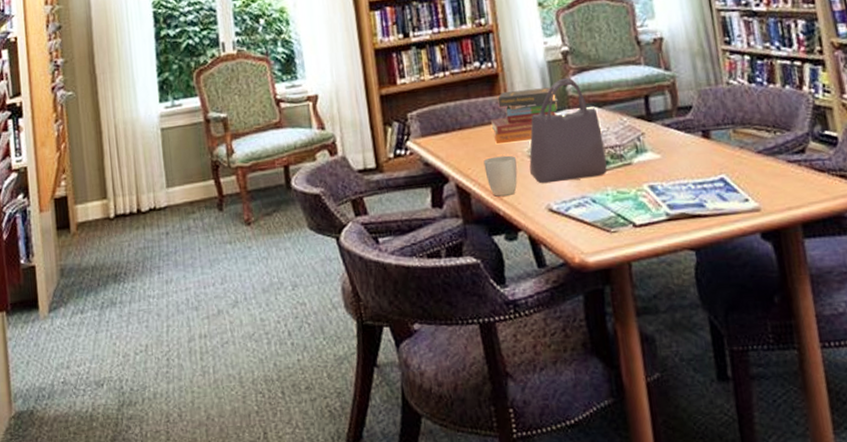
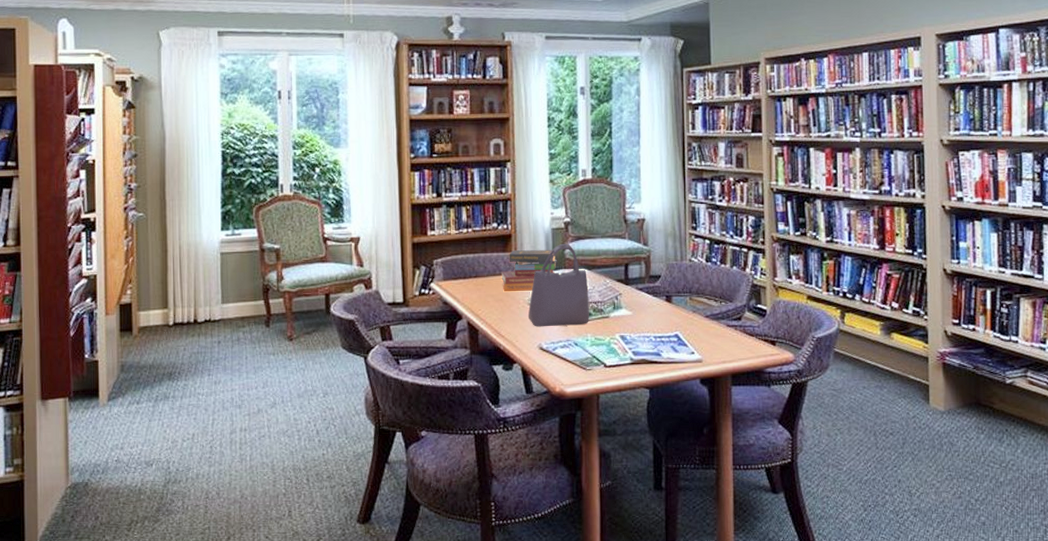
cup: present [483,155,518,197] -> none [492,302,519,334]

